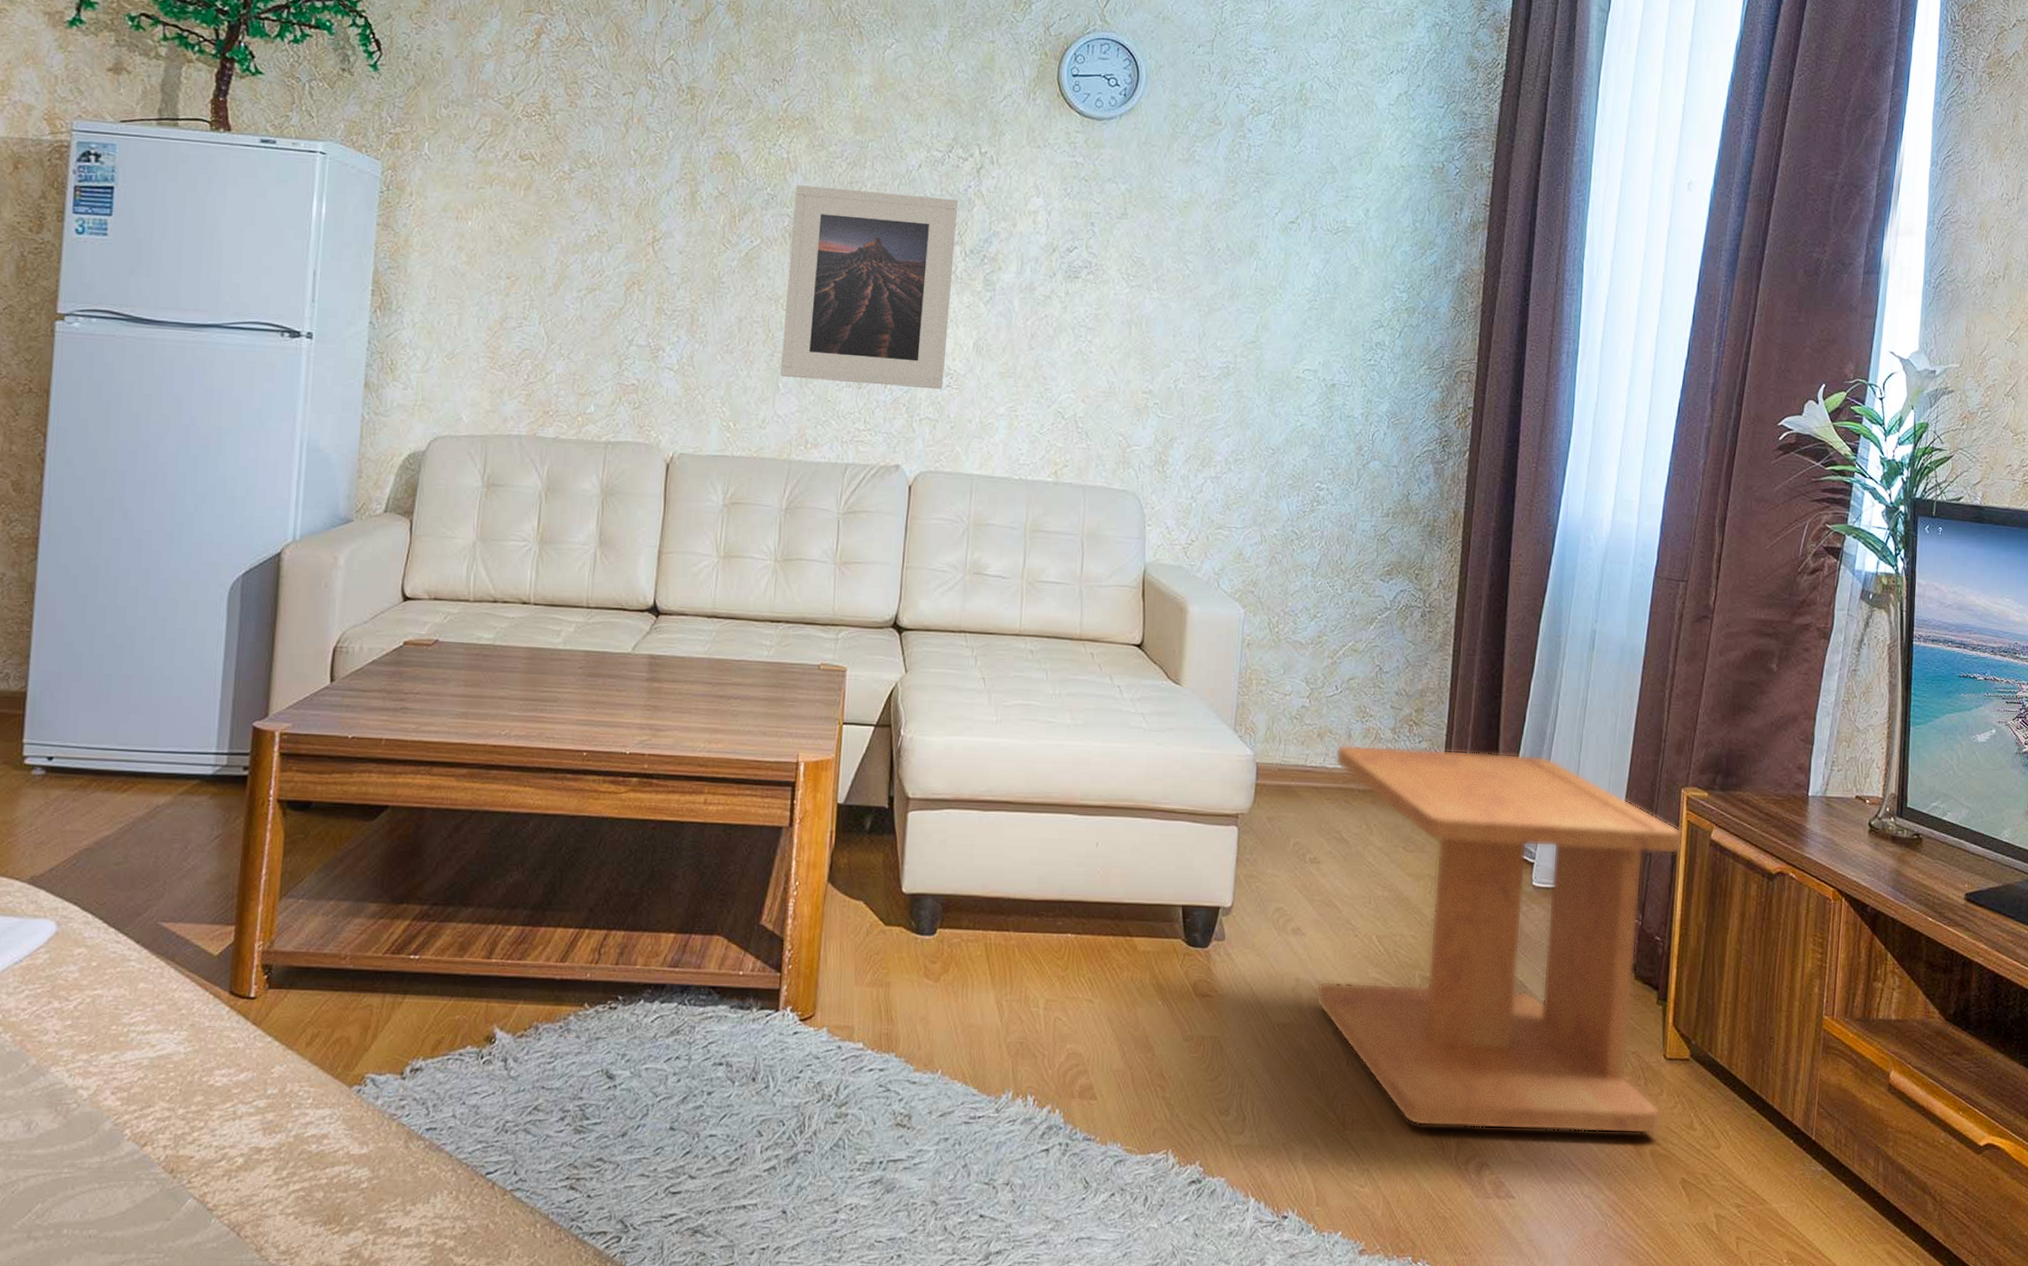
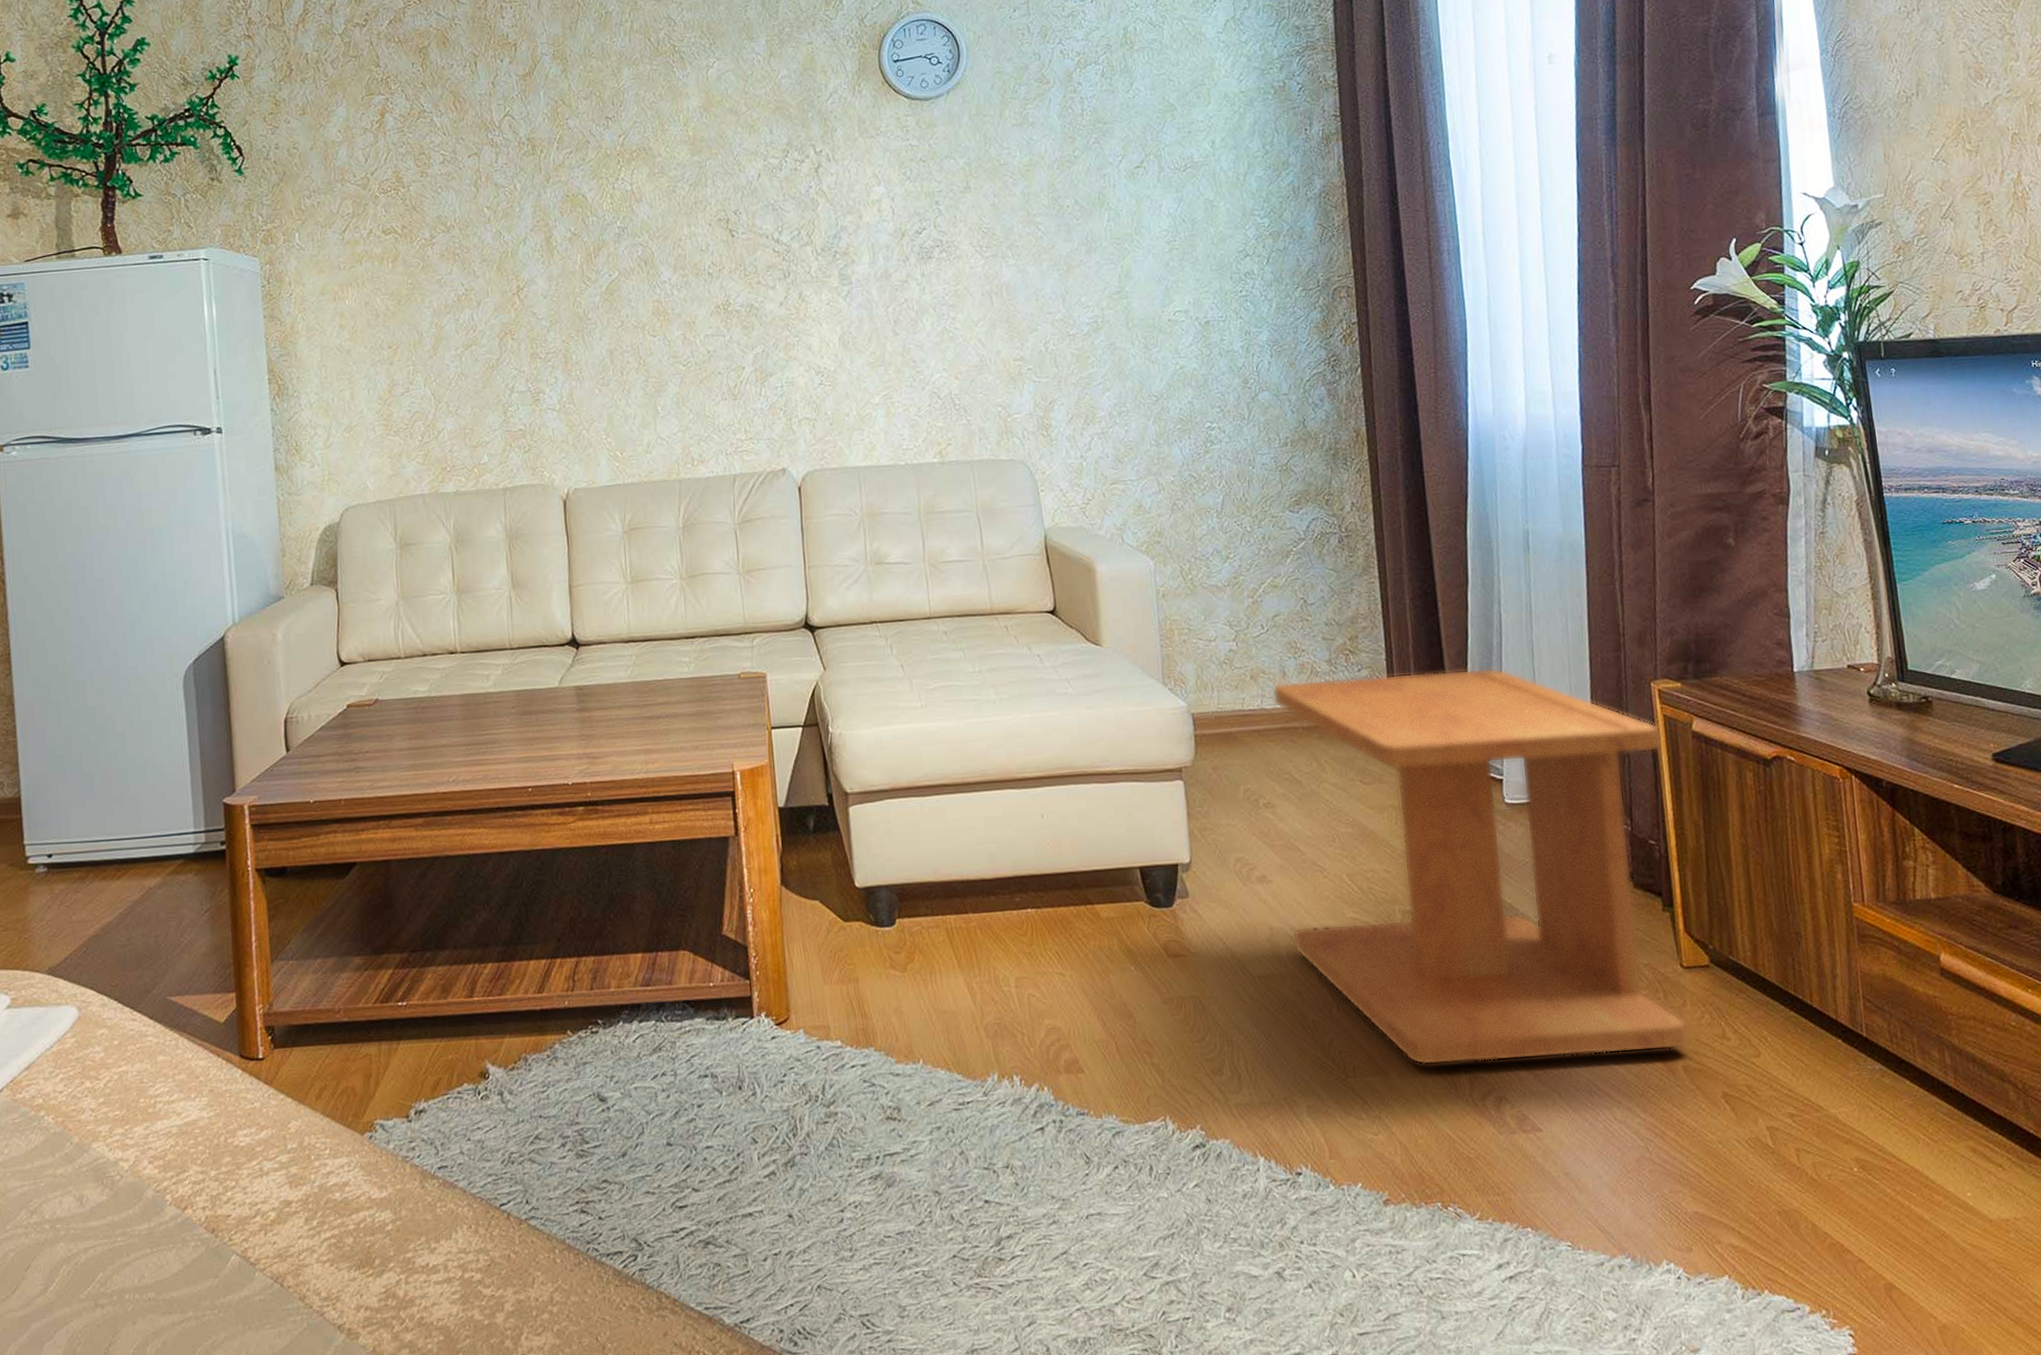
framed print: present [780,185,959,390] -> none [643,201,816,400]

